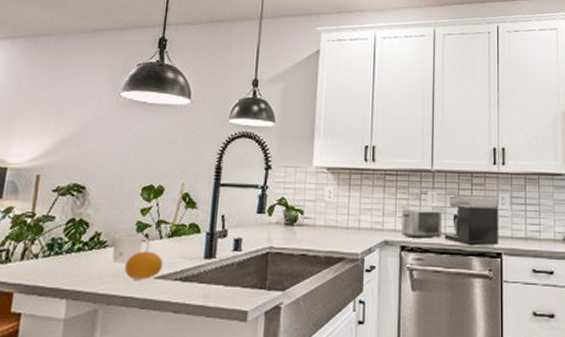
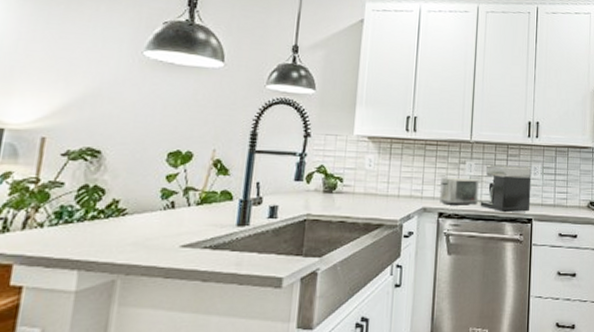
mug: present [112,234,151,264] -> none [132,201,177,232]
fruit: present [125,251,164,280] -> none [147,218,192,248]

